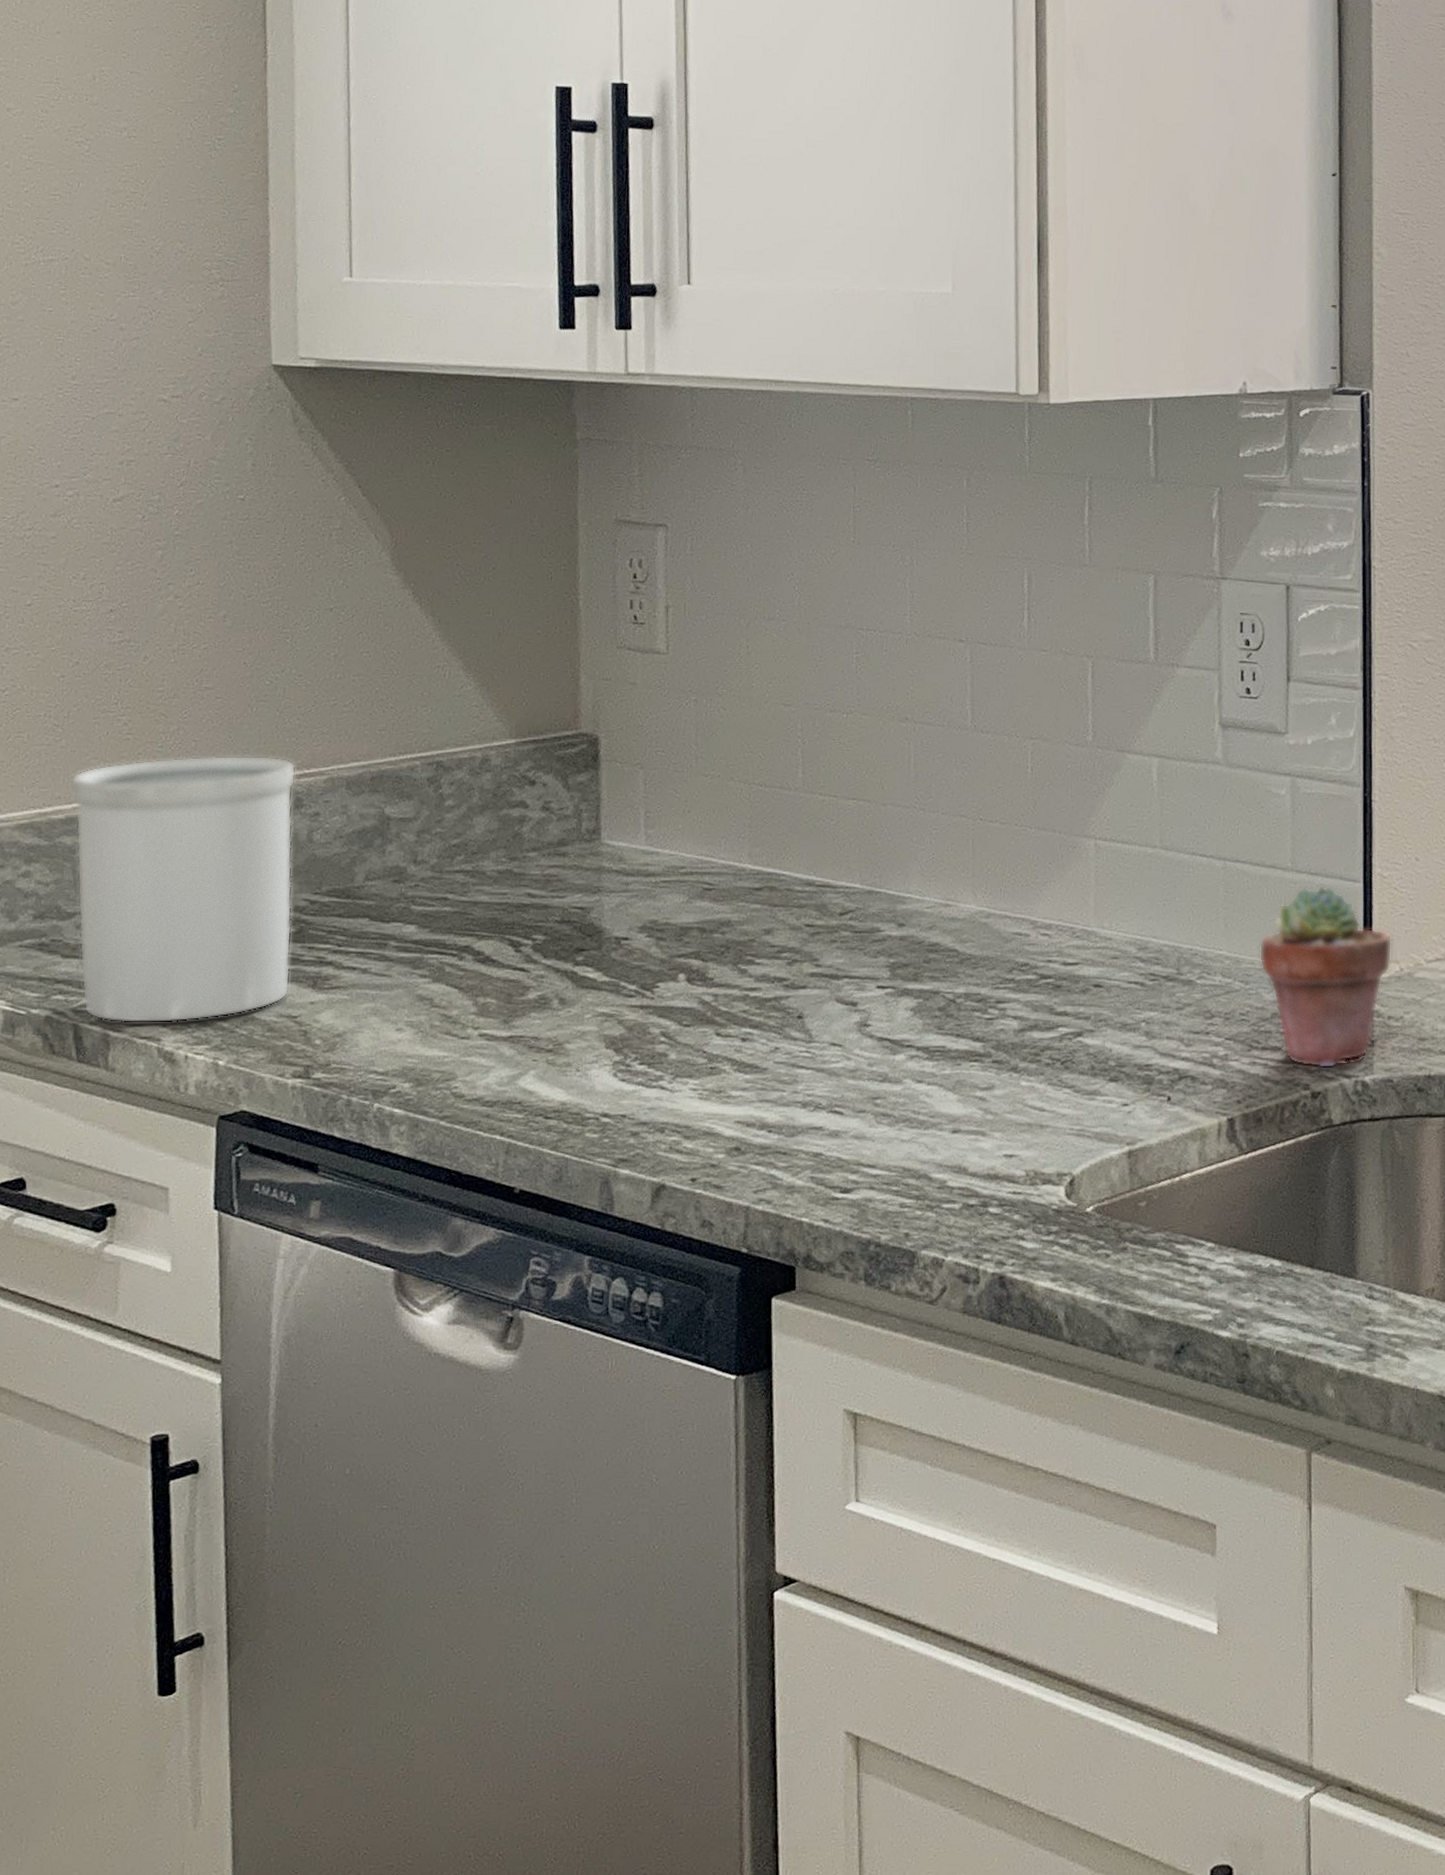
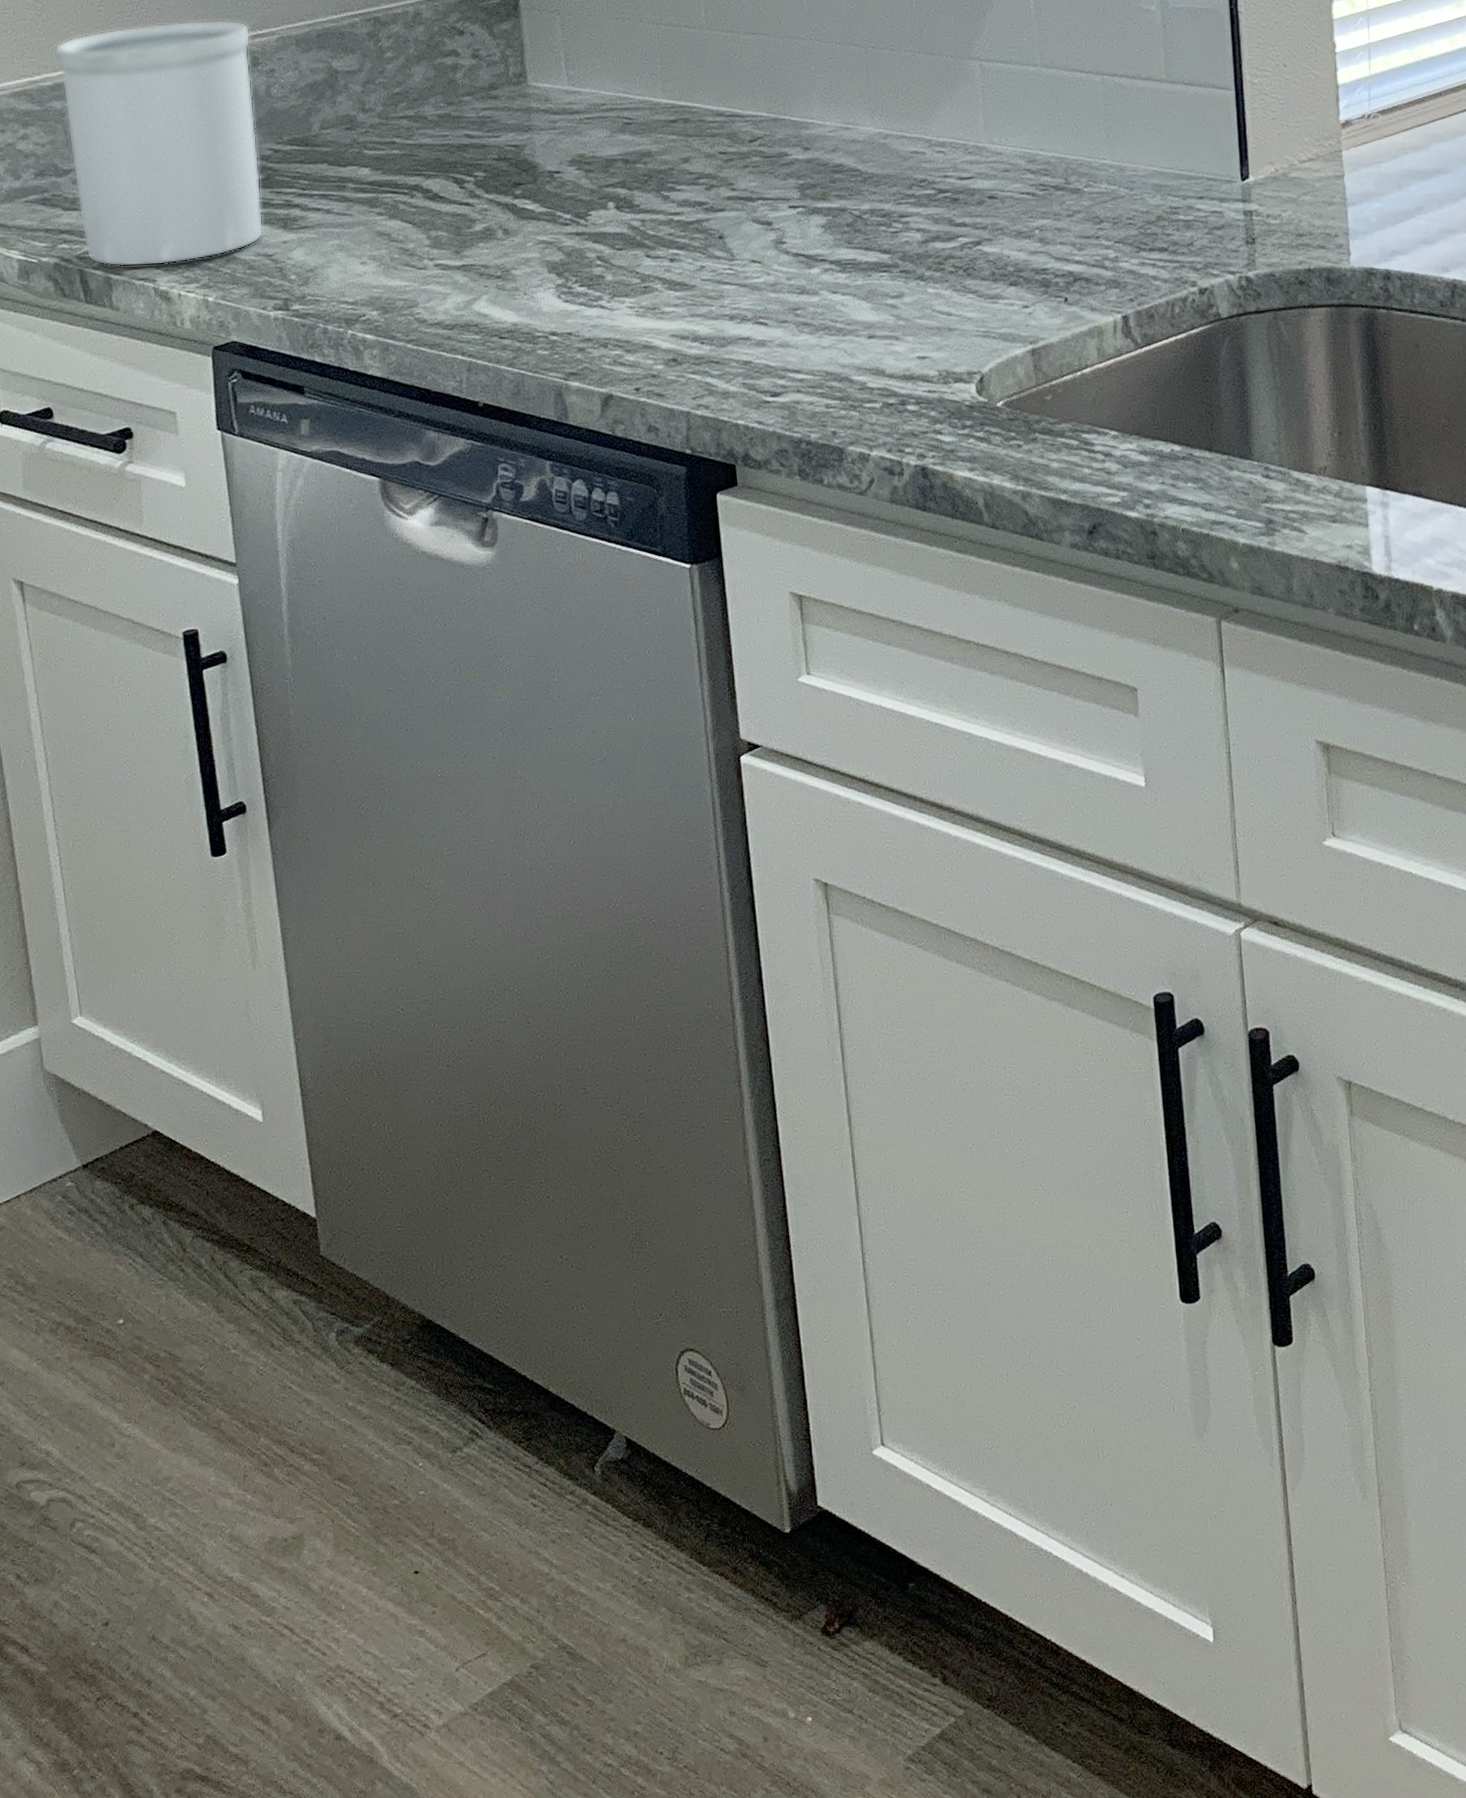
potted succulent: present [1259,886,1392,1069] -> none [1140,94,1267,266]

